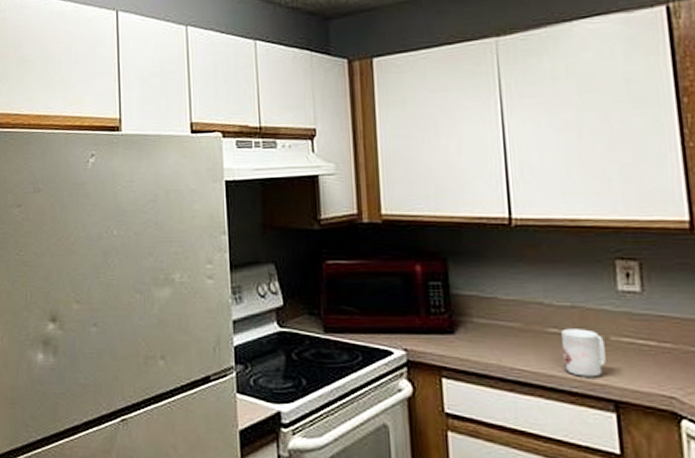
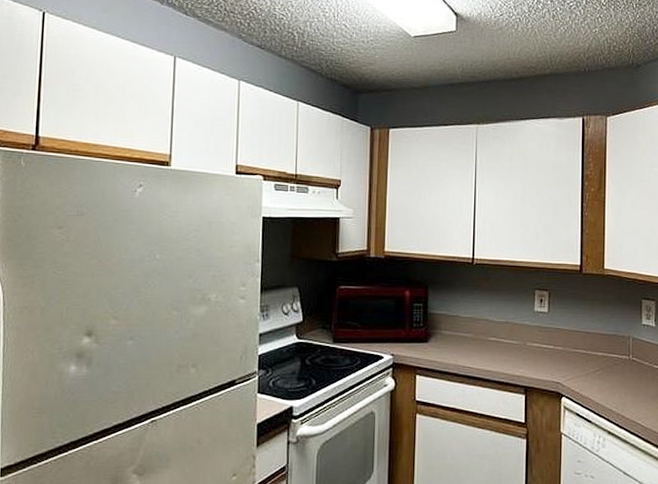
mug: present [560,328,606,377] -> none [496,337,523,371]

